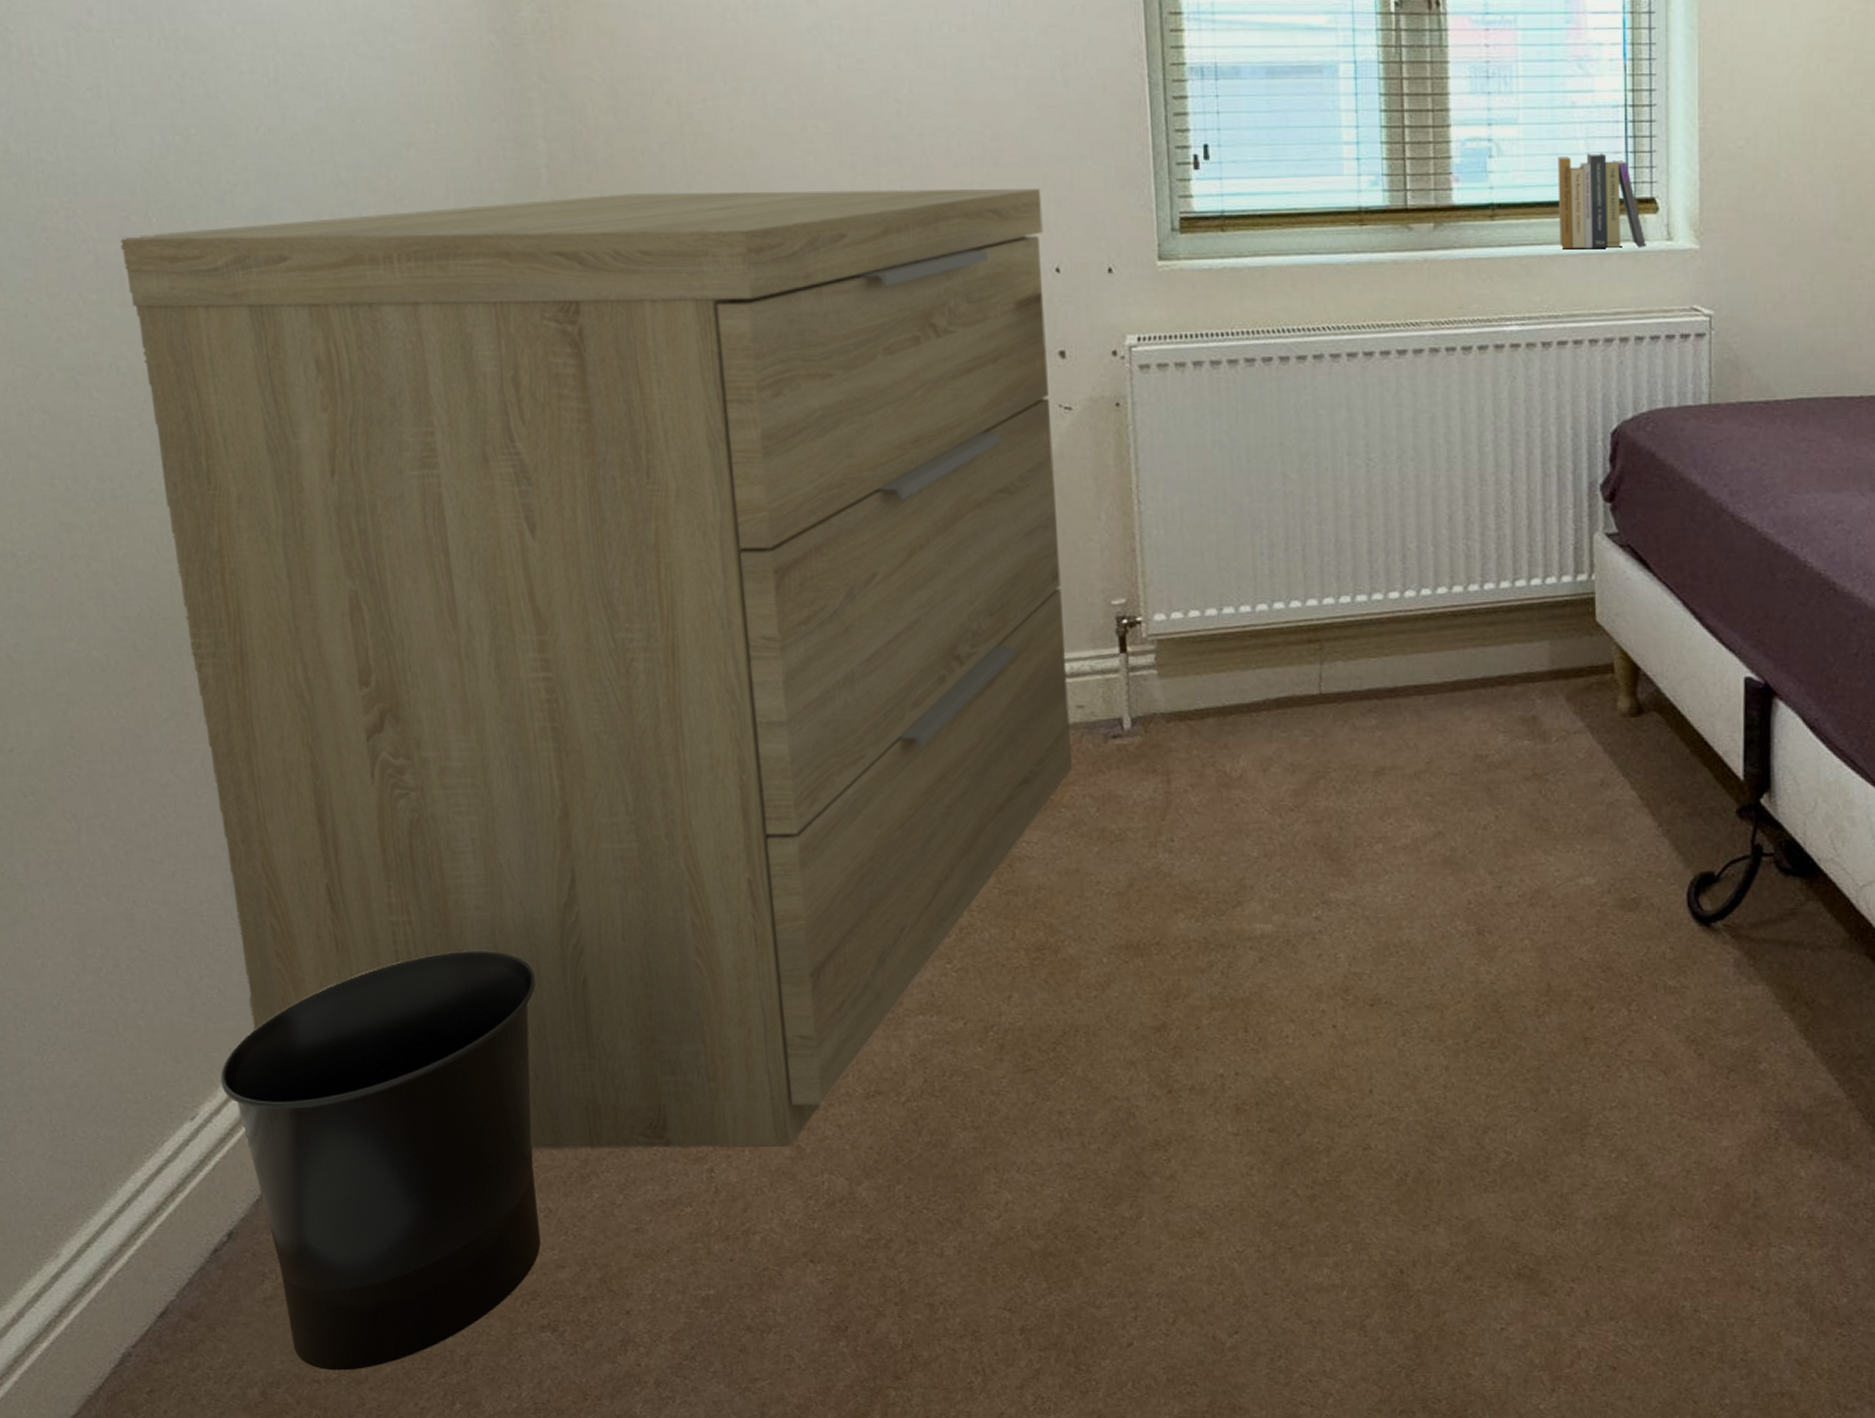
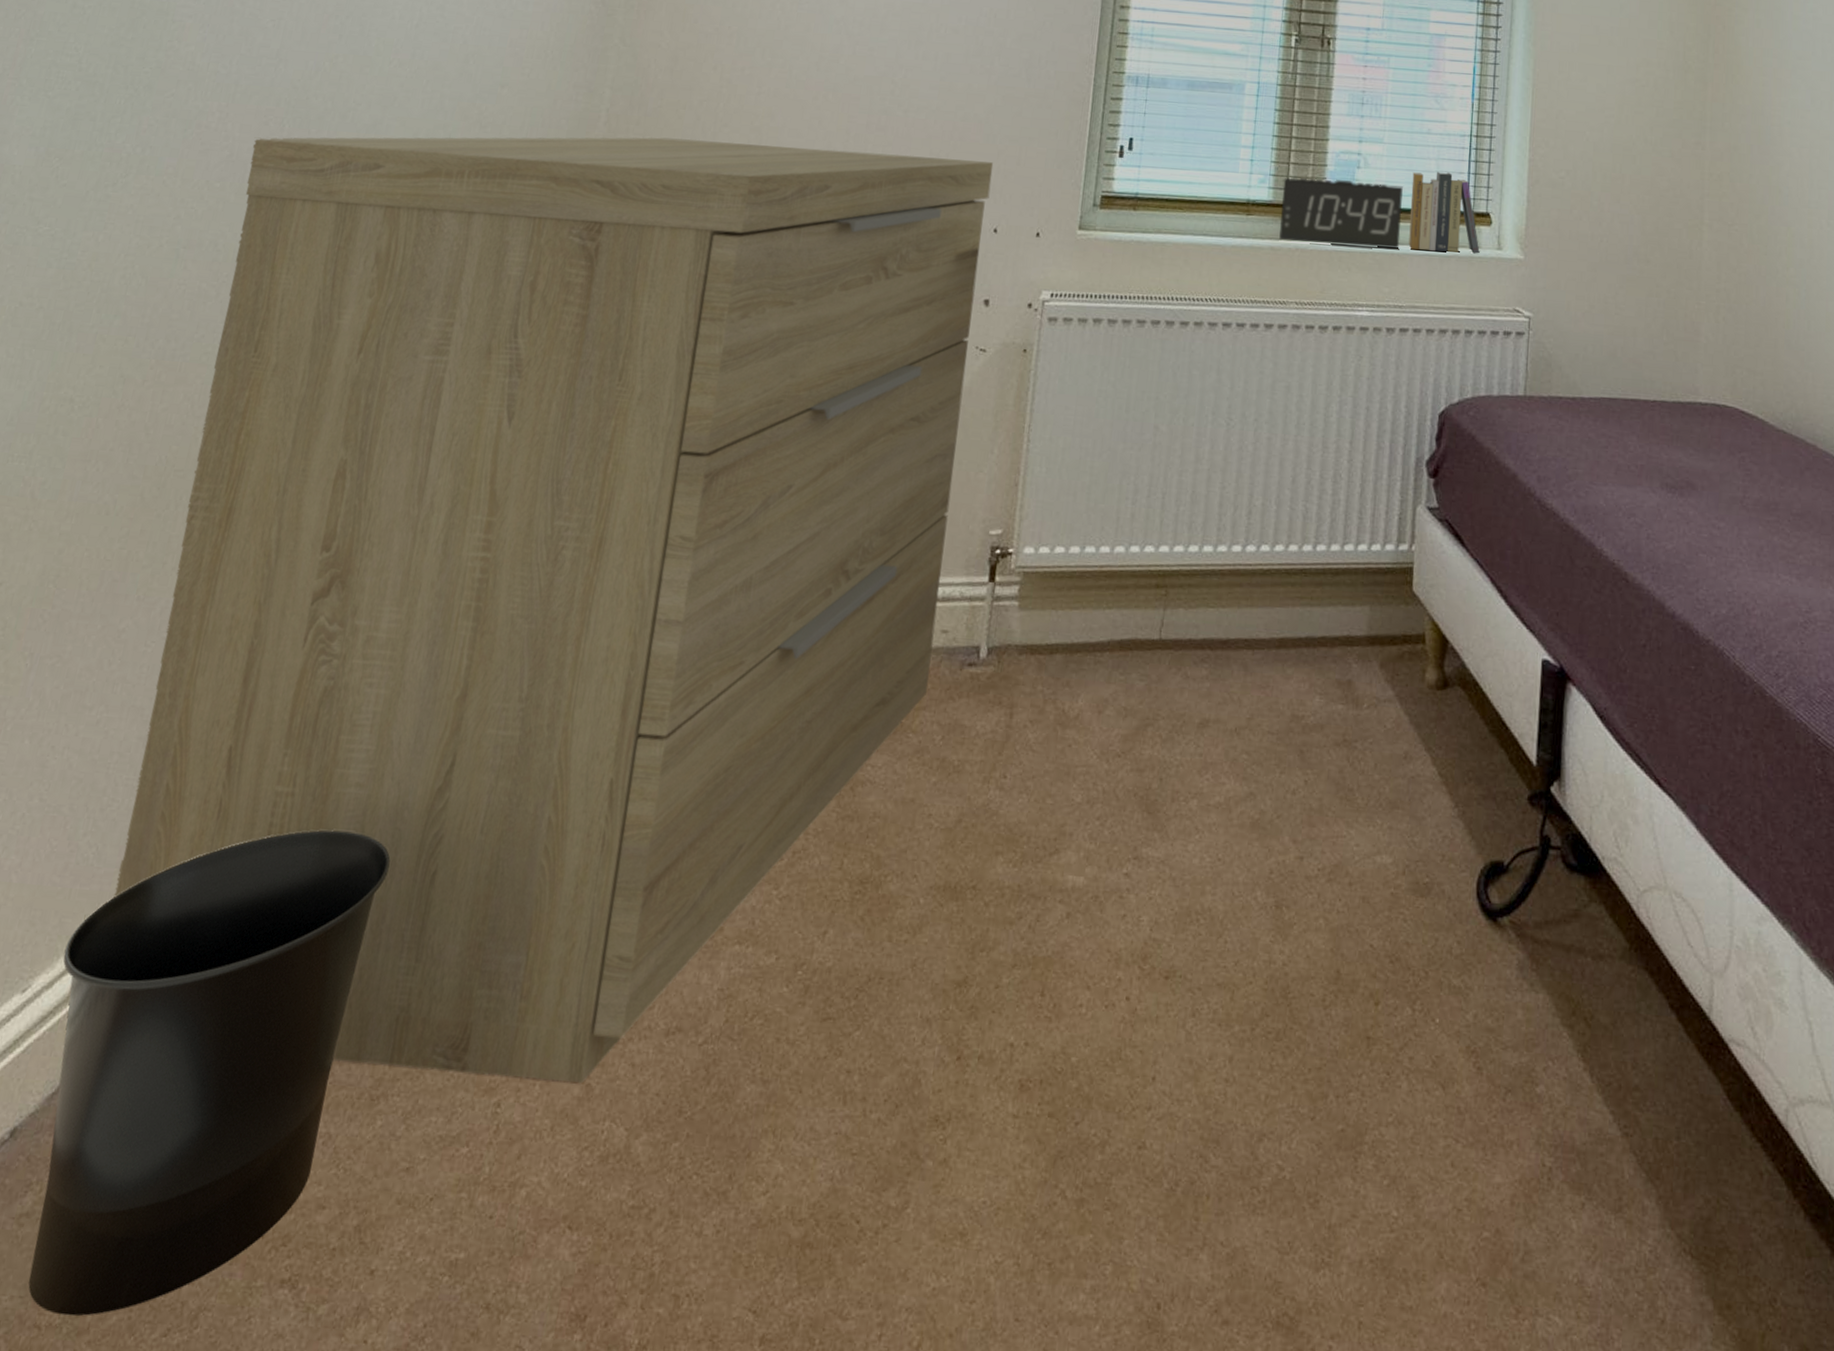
alarm clock: none [1400,172,1549,252] -> present [1279,178,1403,249]

